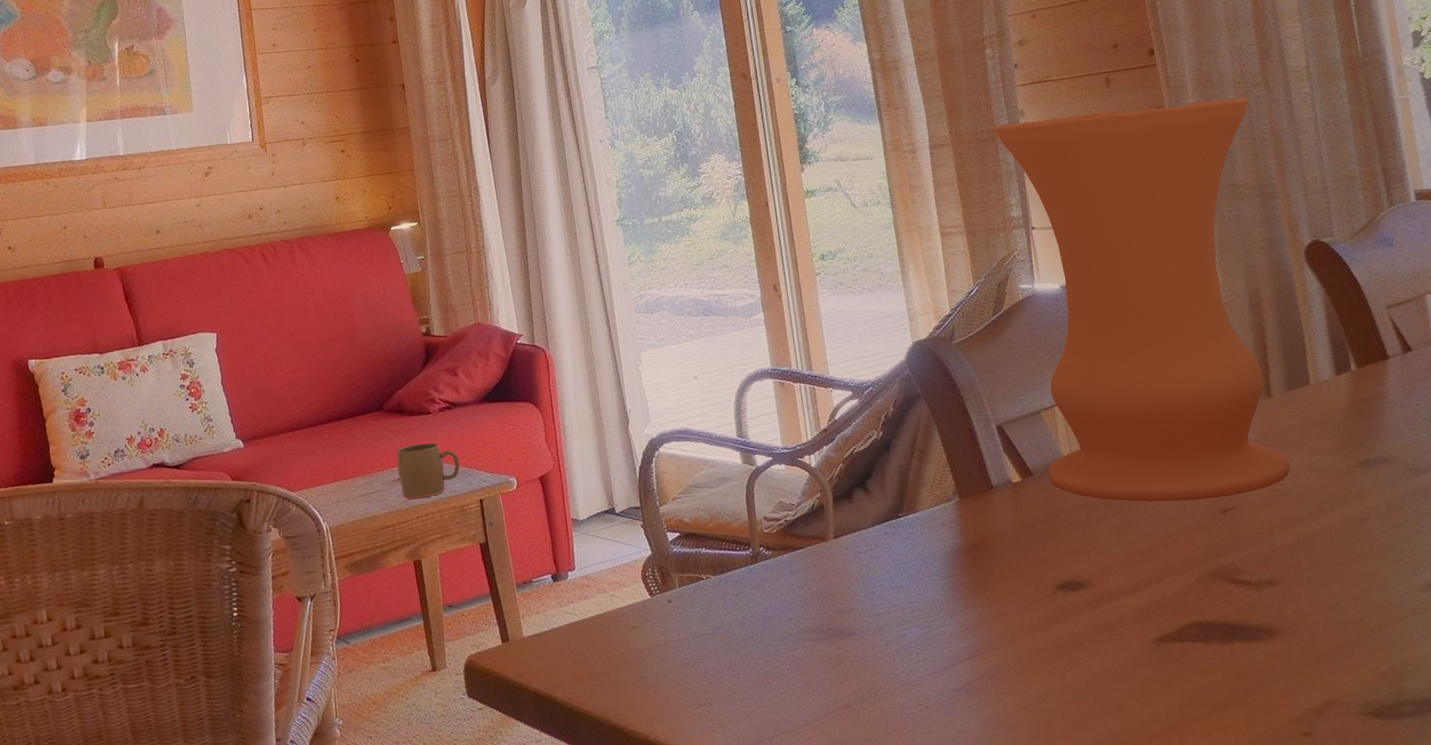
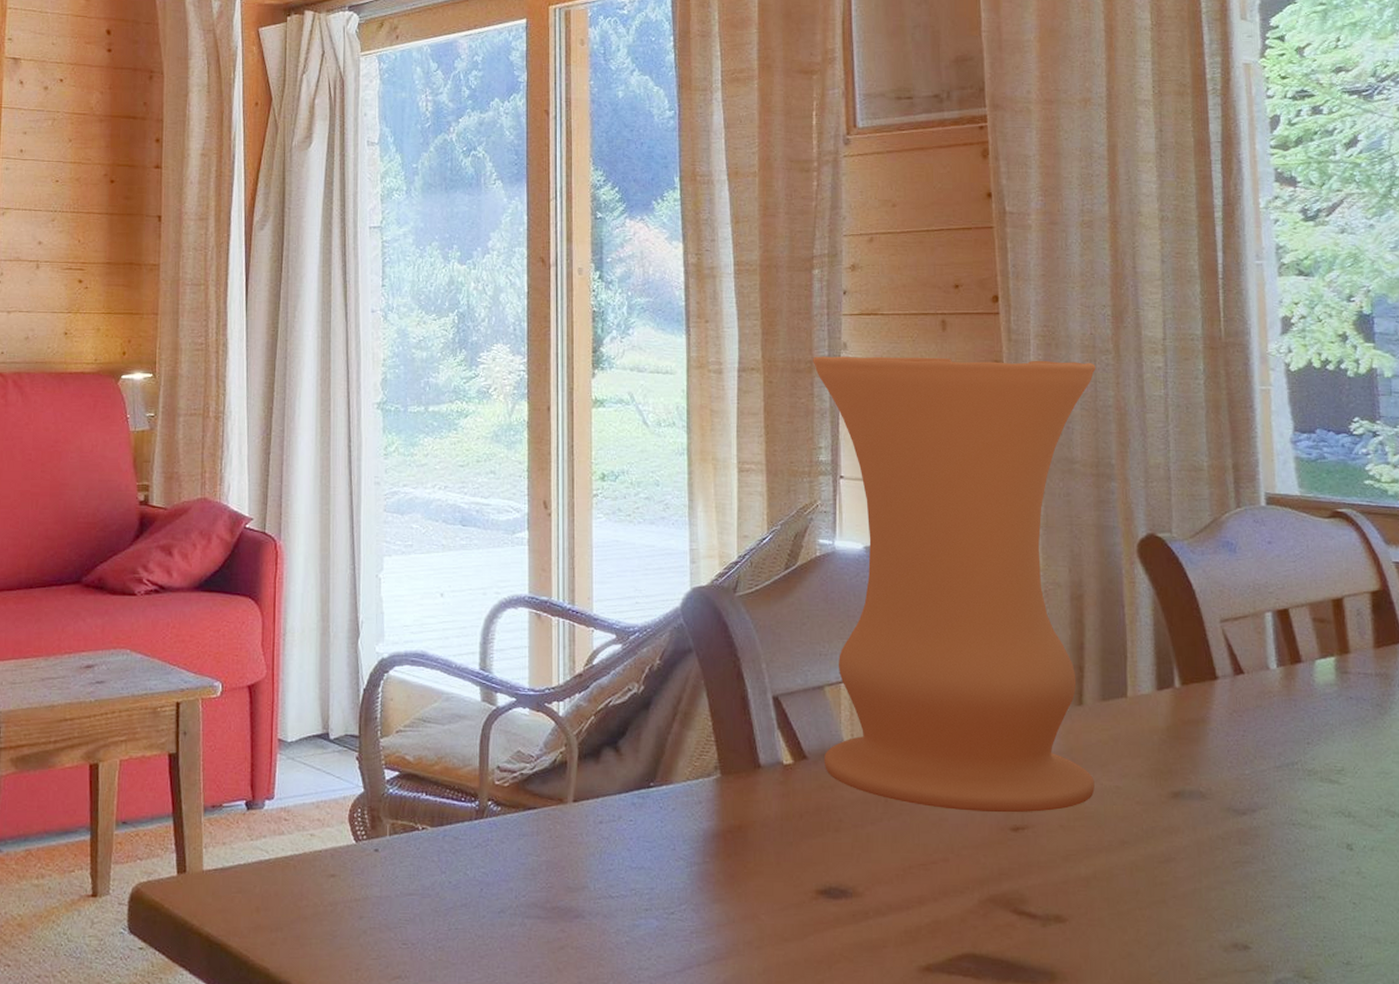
mug: present [397,442,460,499] -> none [87,628,160,692]

